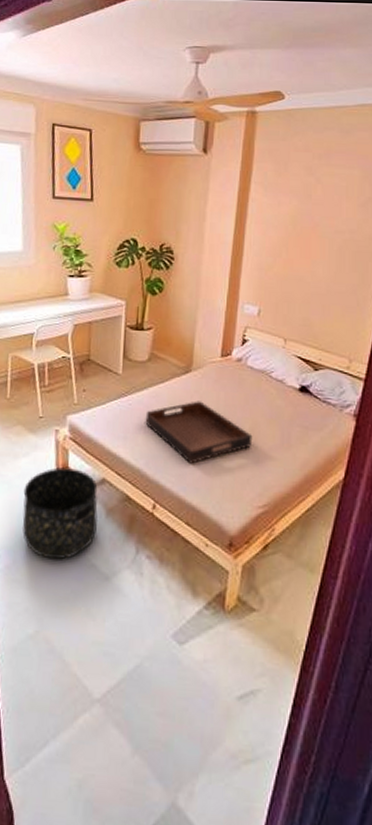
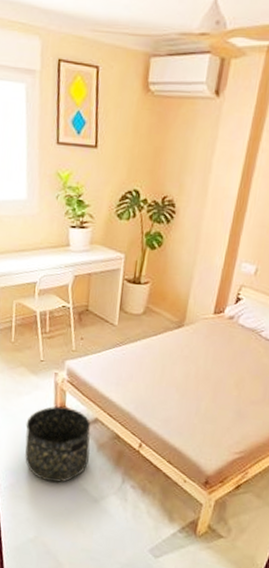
serving tray: present [145,401,253,464] -> none [137,354,237,411]

